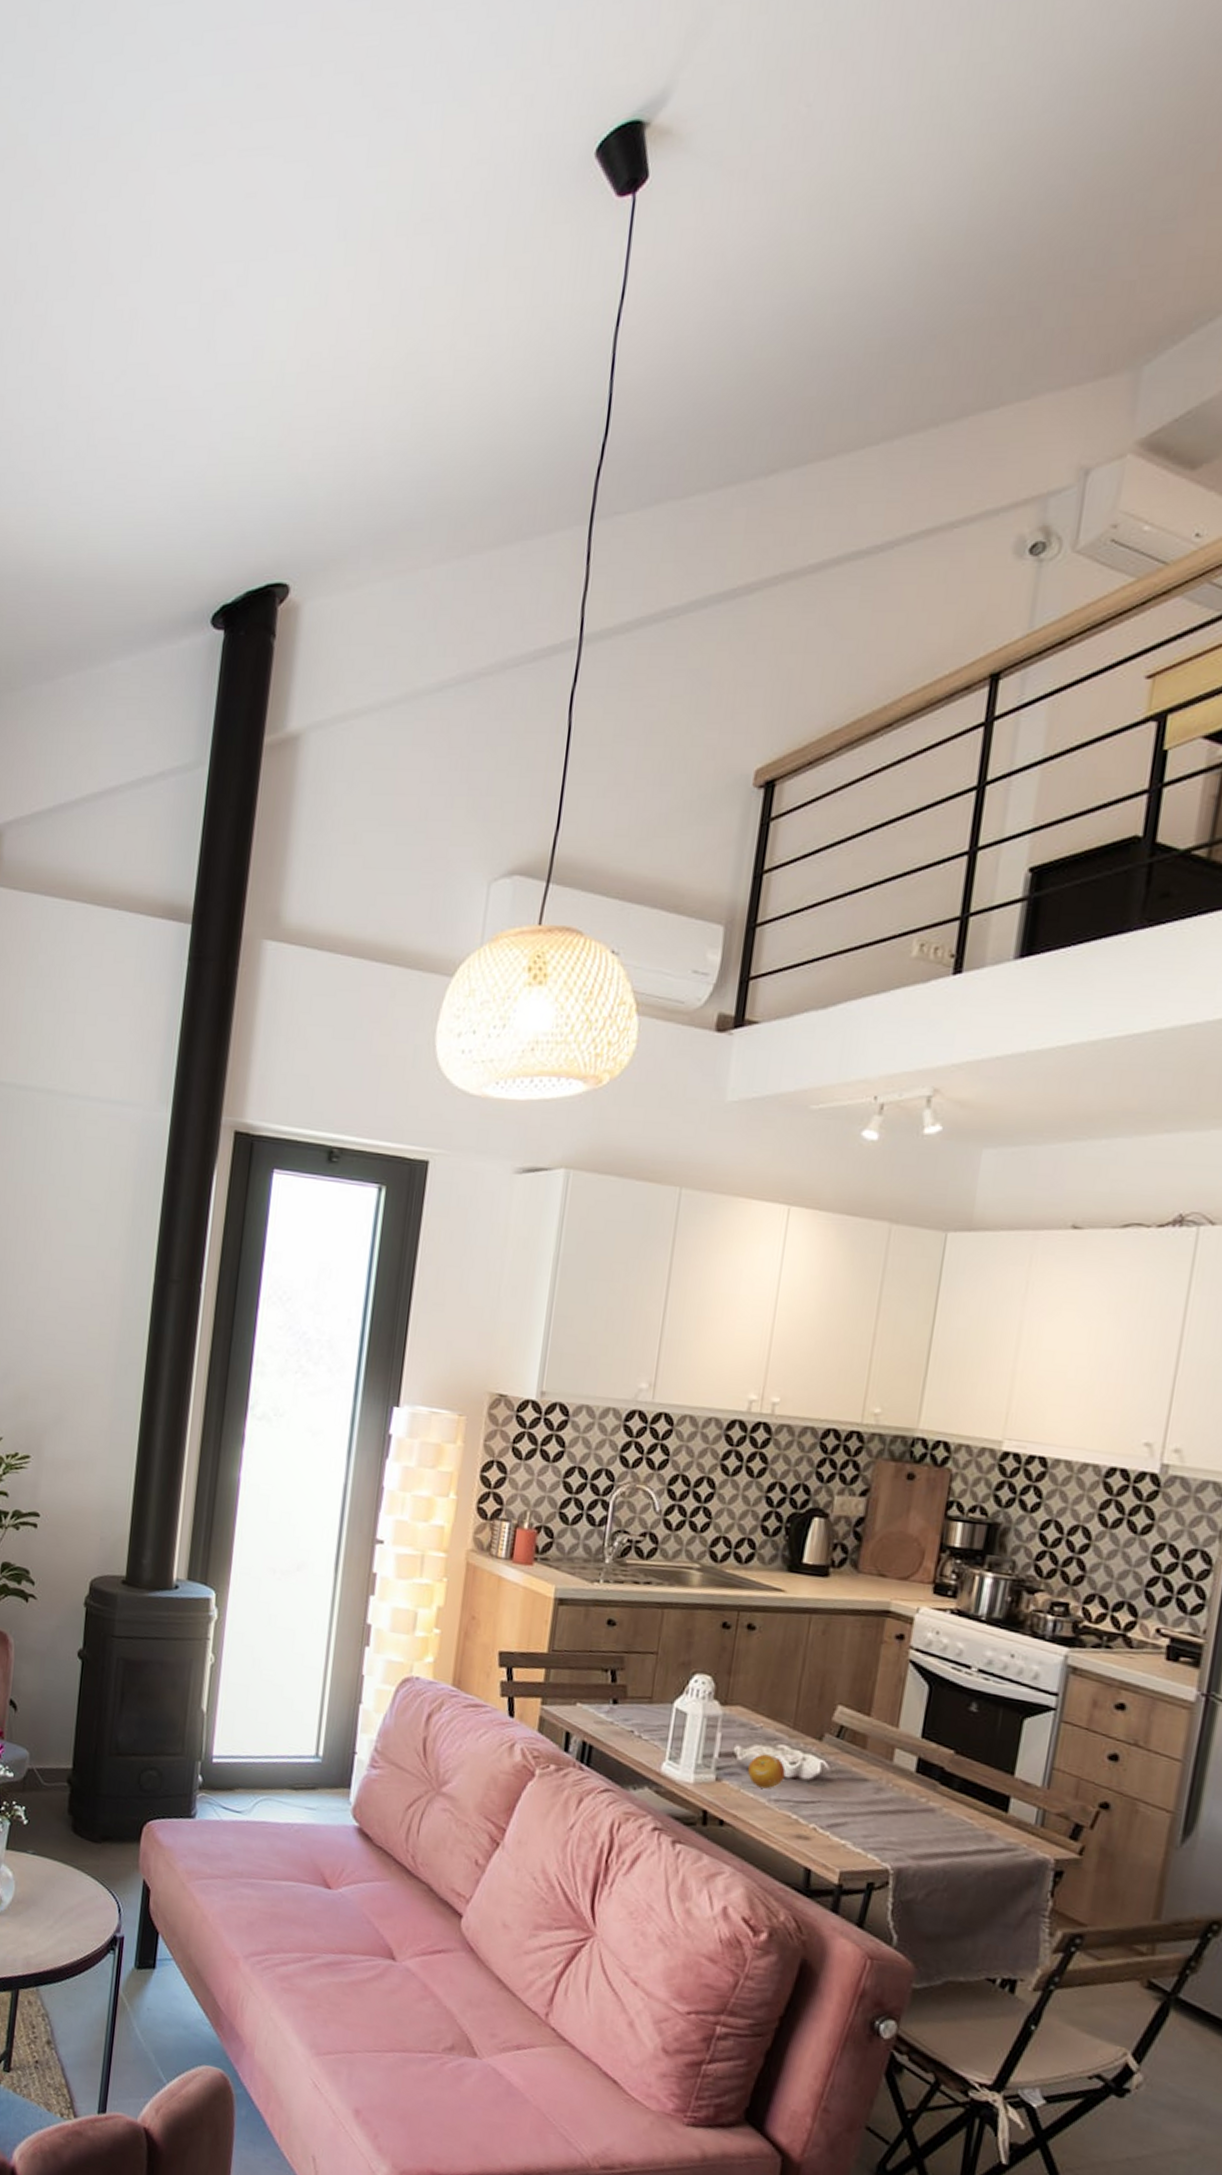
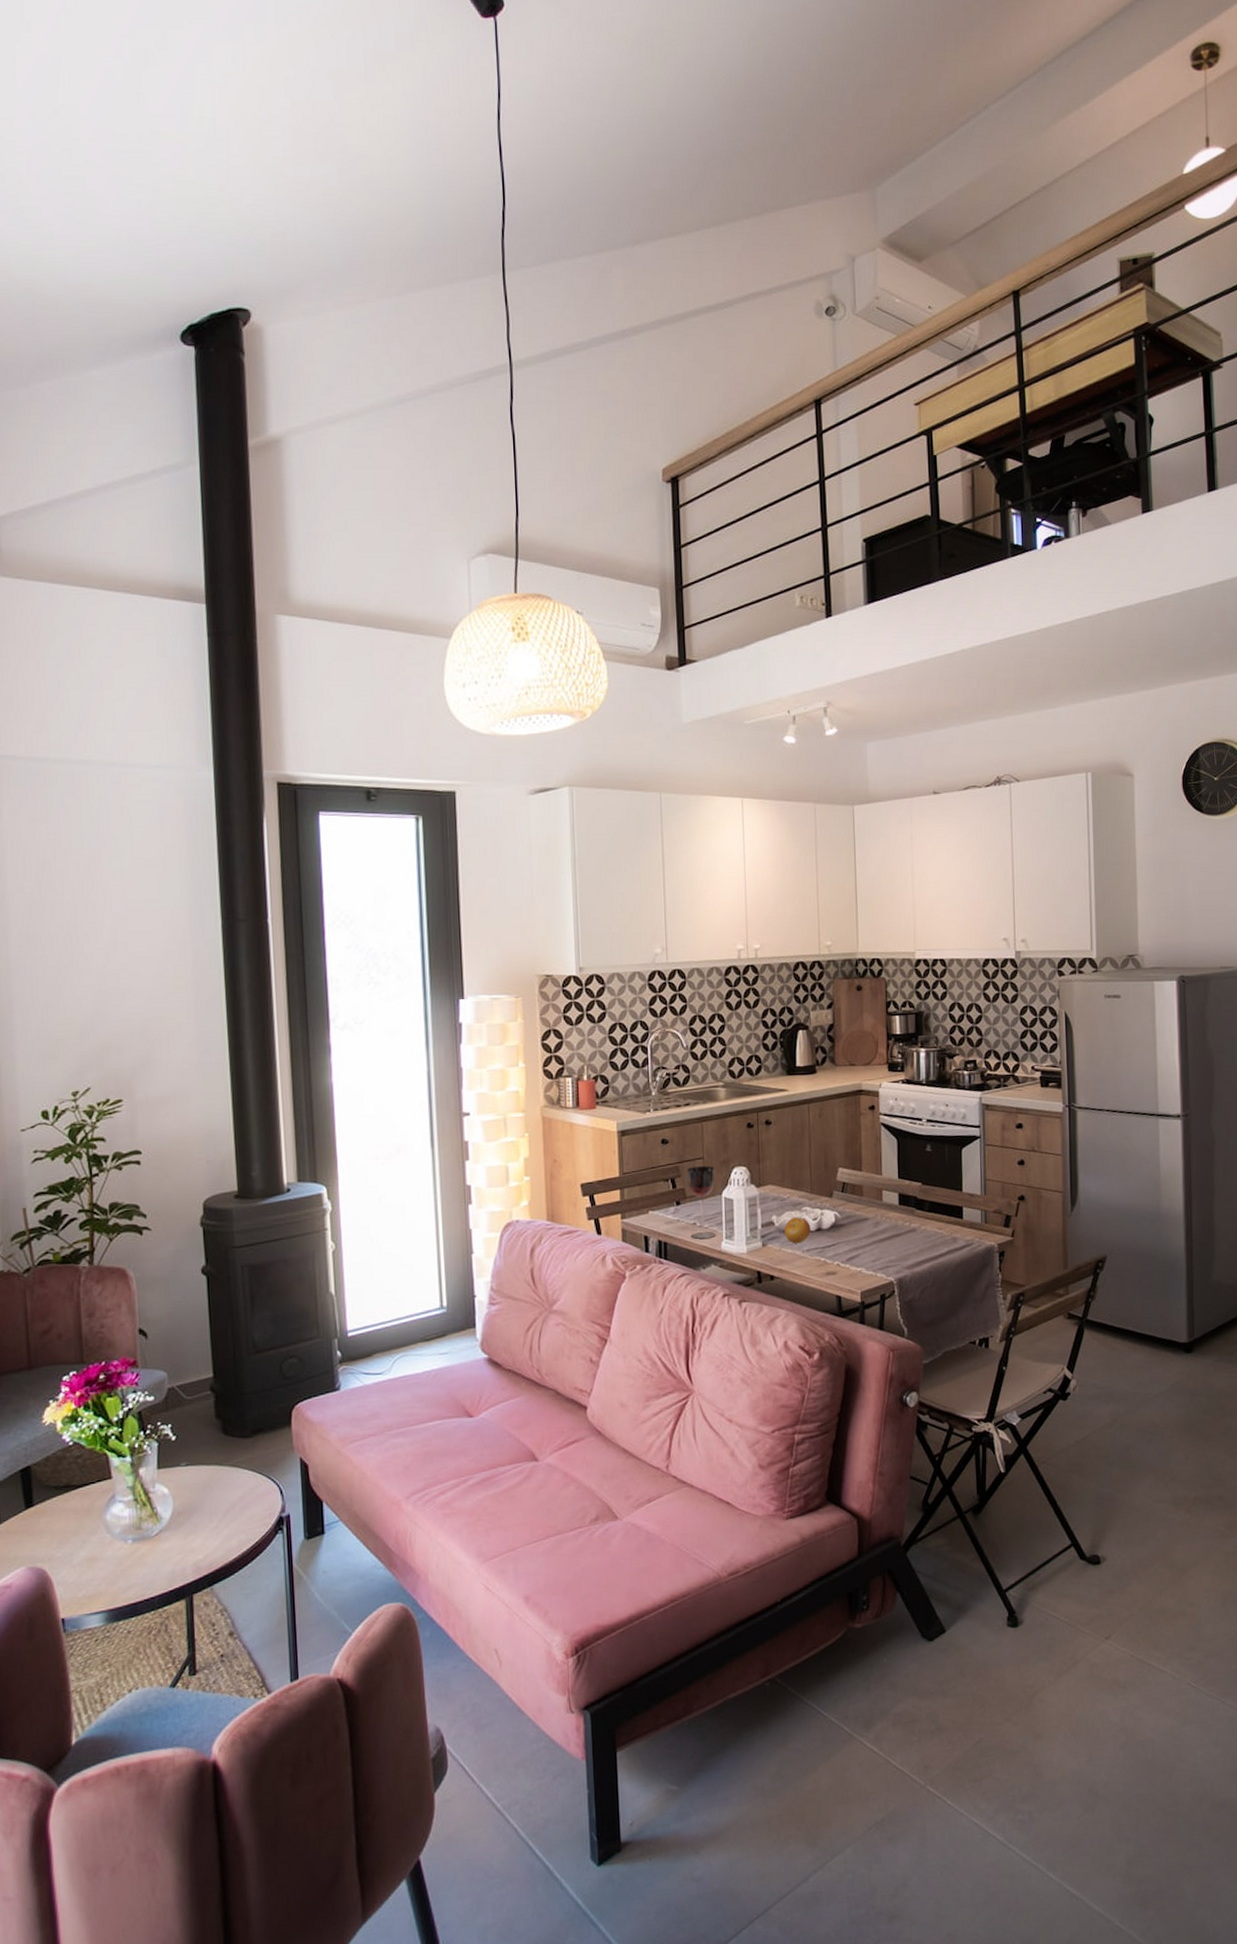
wineglass: none [624,1661,670,1754] -> present [686,1165,716,1239]

